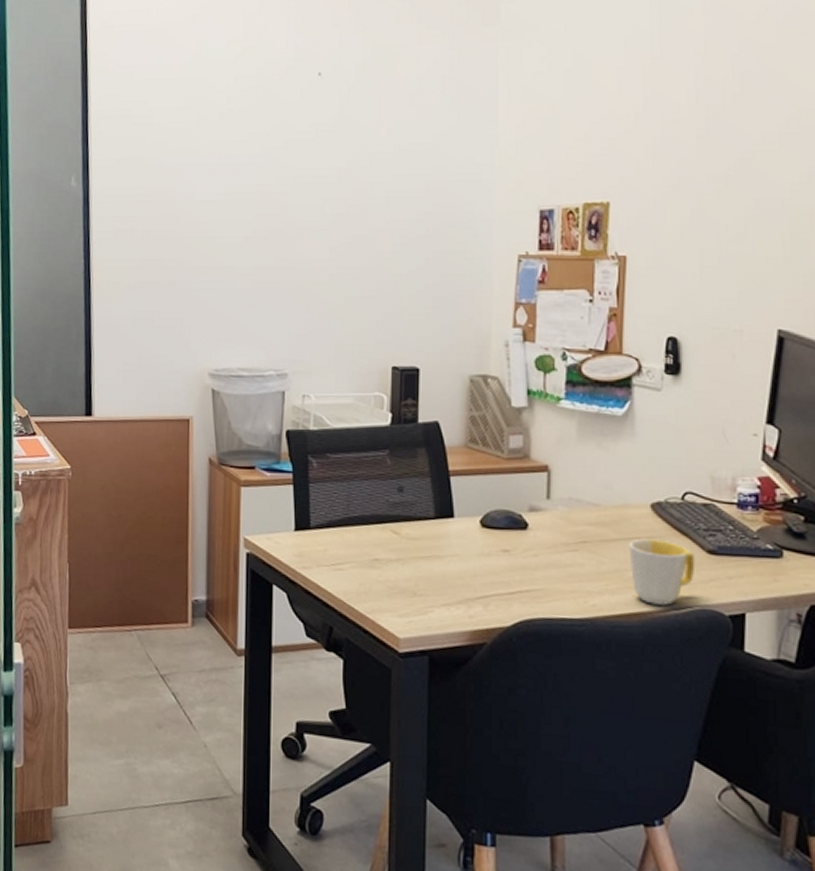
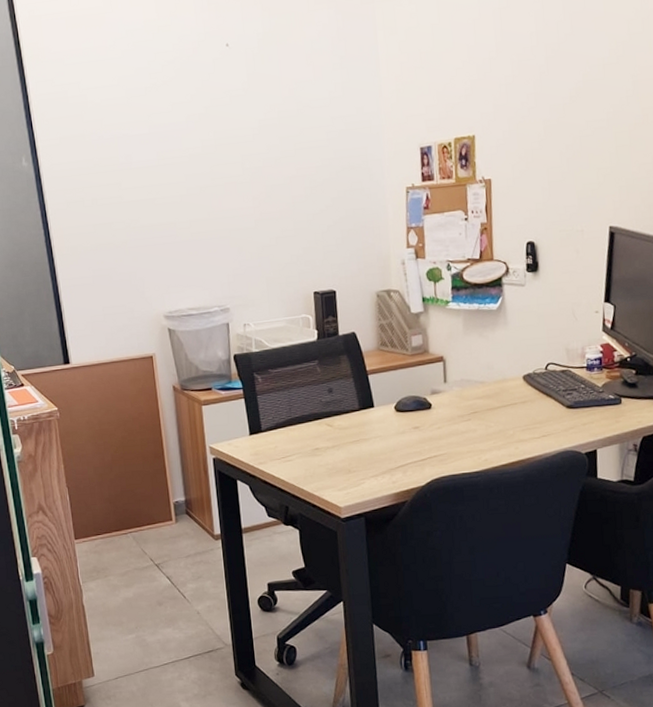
mug: present [629,538,696,605] -> none [508,402,559,453]

